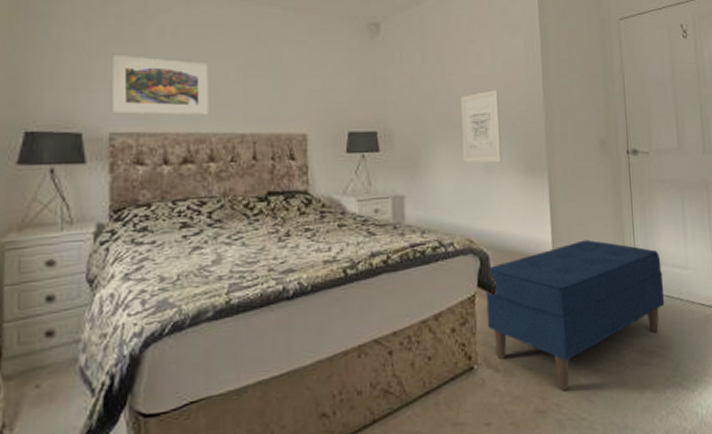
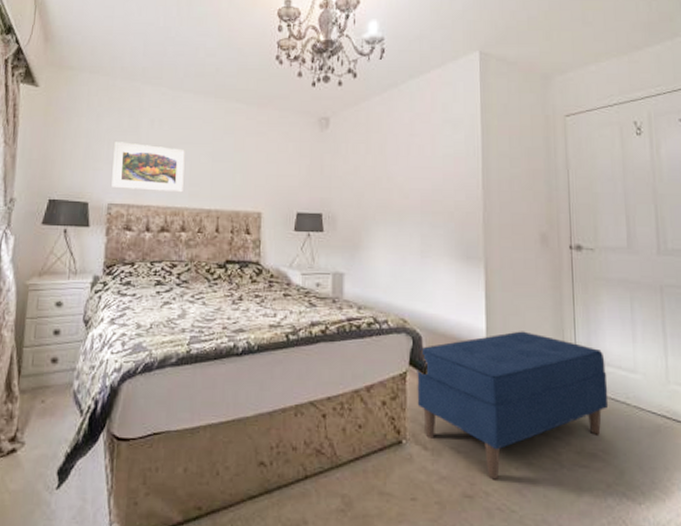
wall art: present [461,90,503,163] -> none [401,180,439,249]

